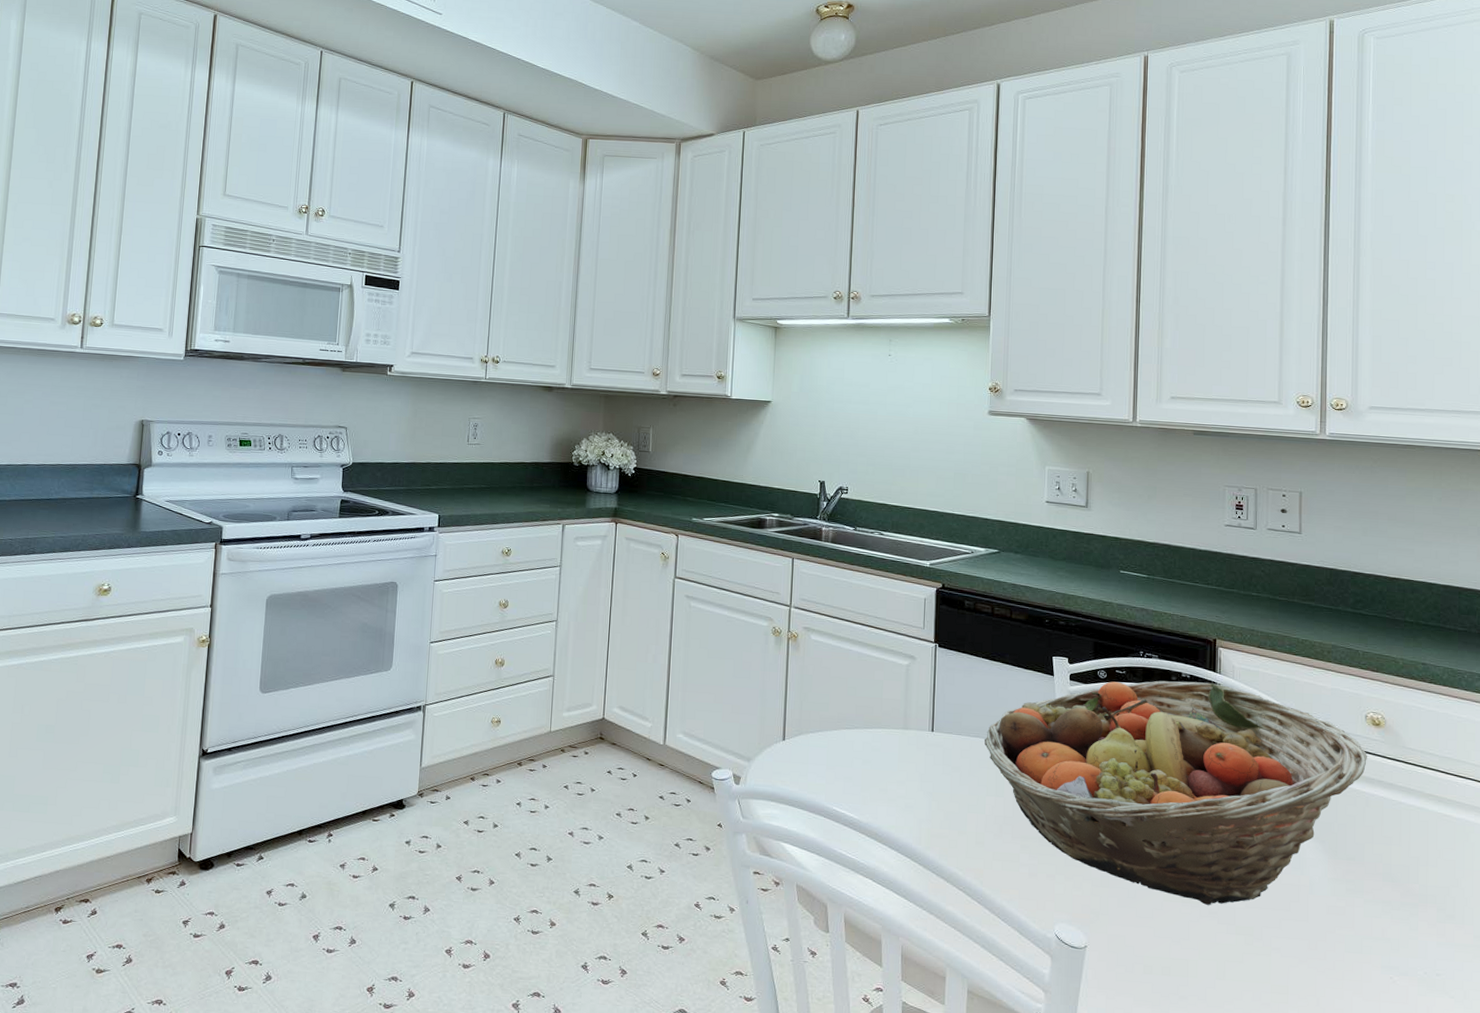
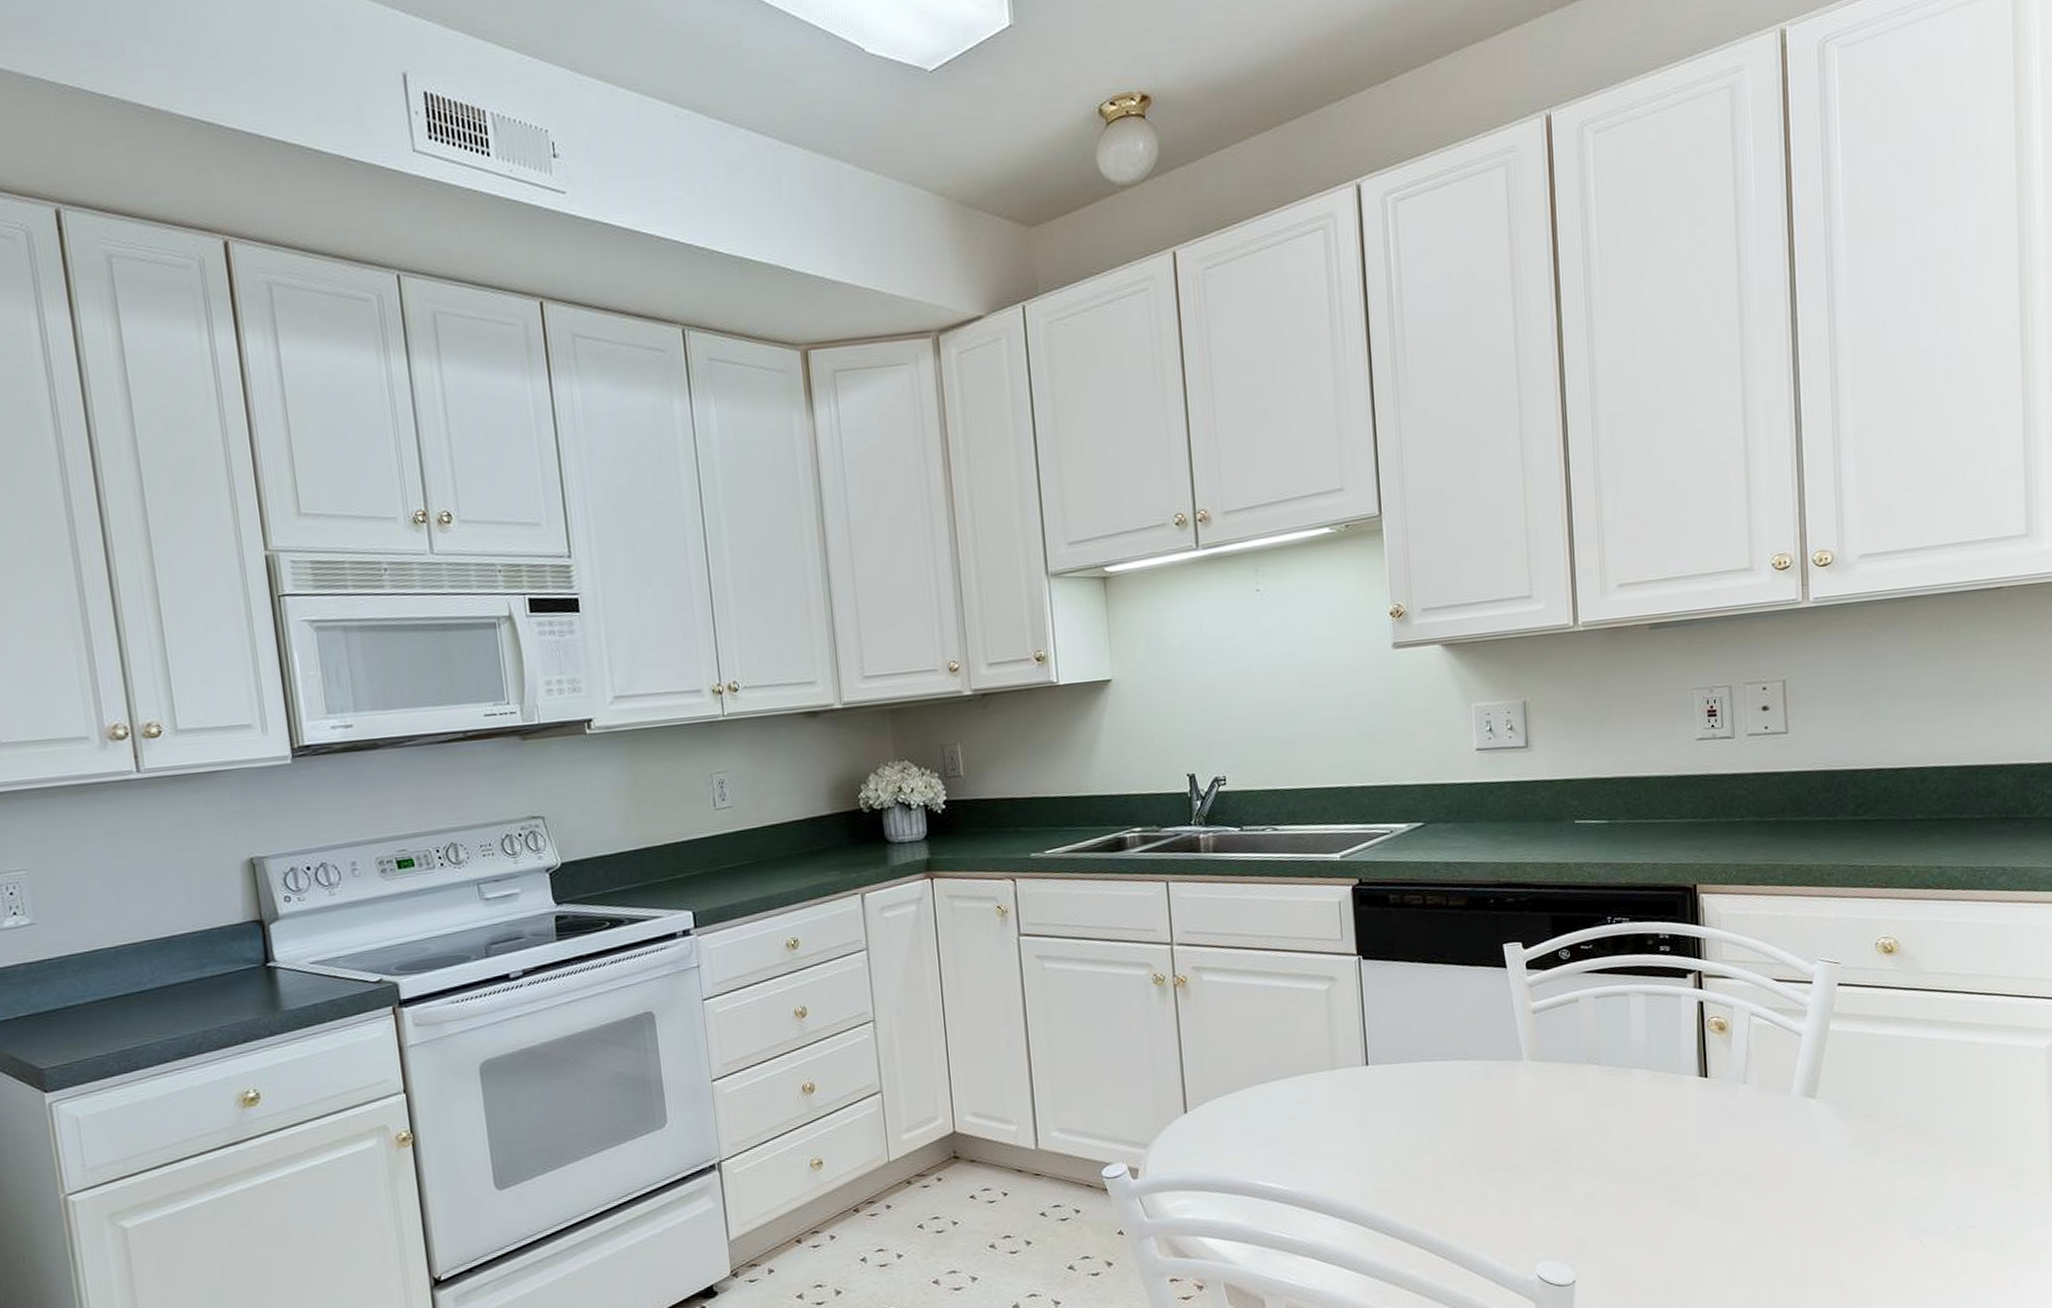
fruit basket: present [985,680,1367,905] -> none [1431,939,1880,1204]

